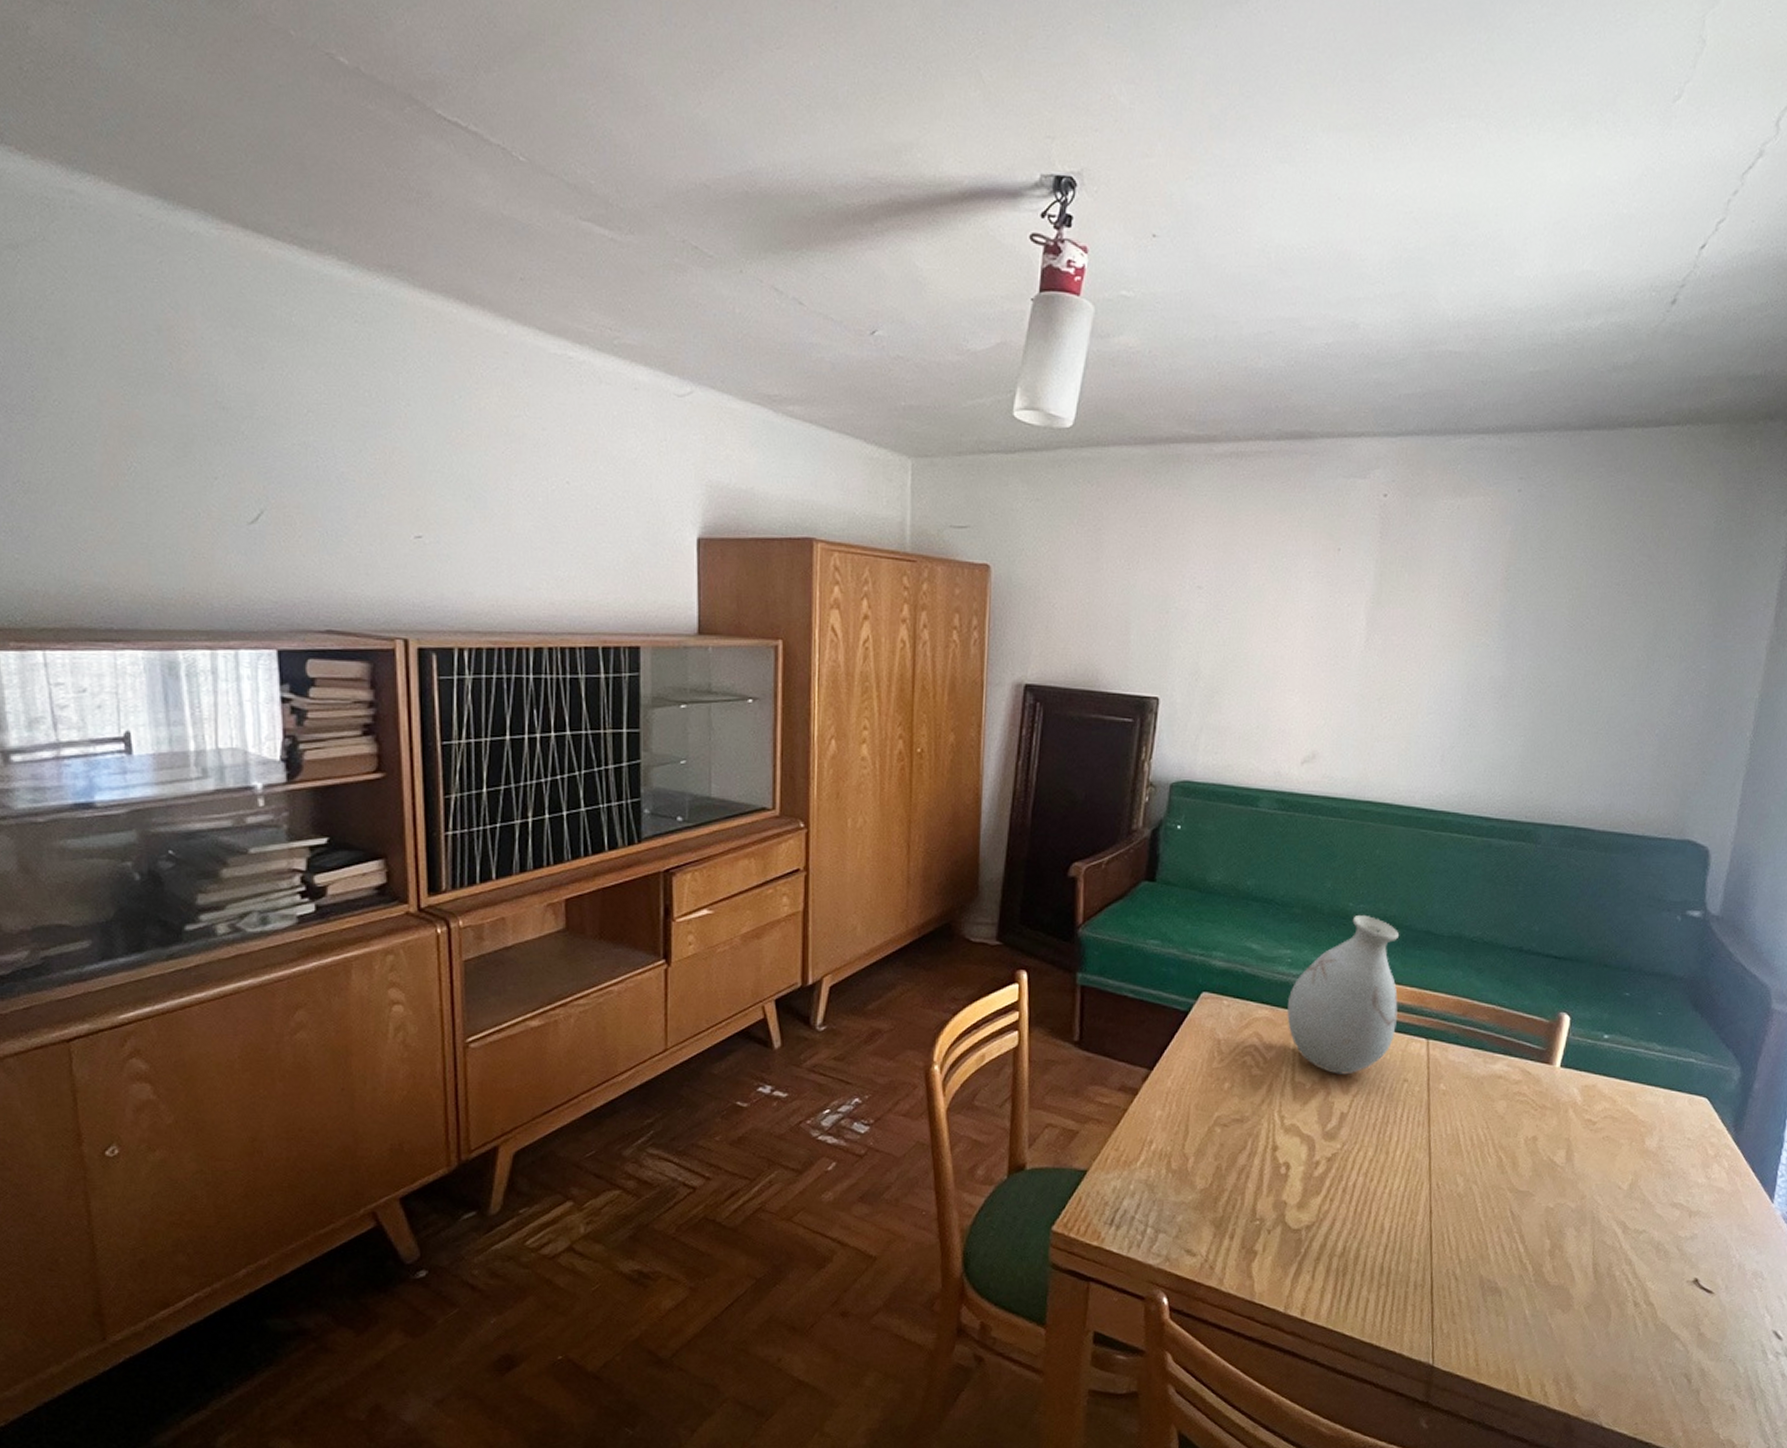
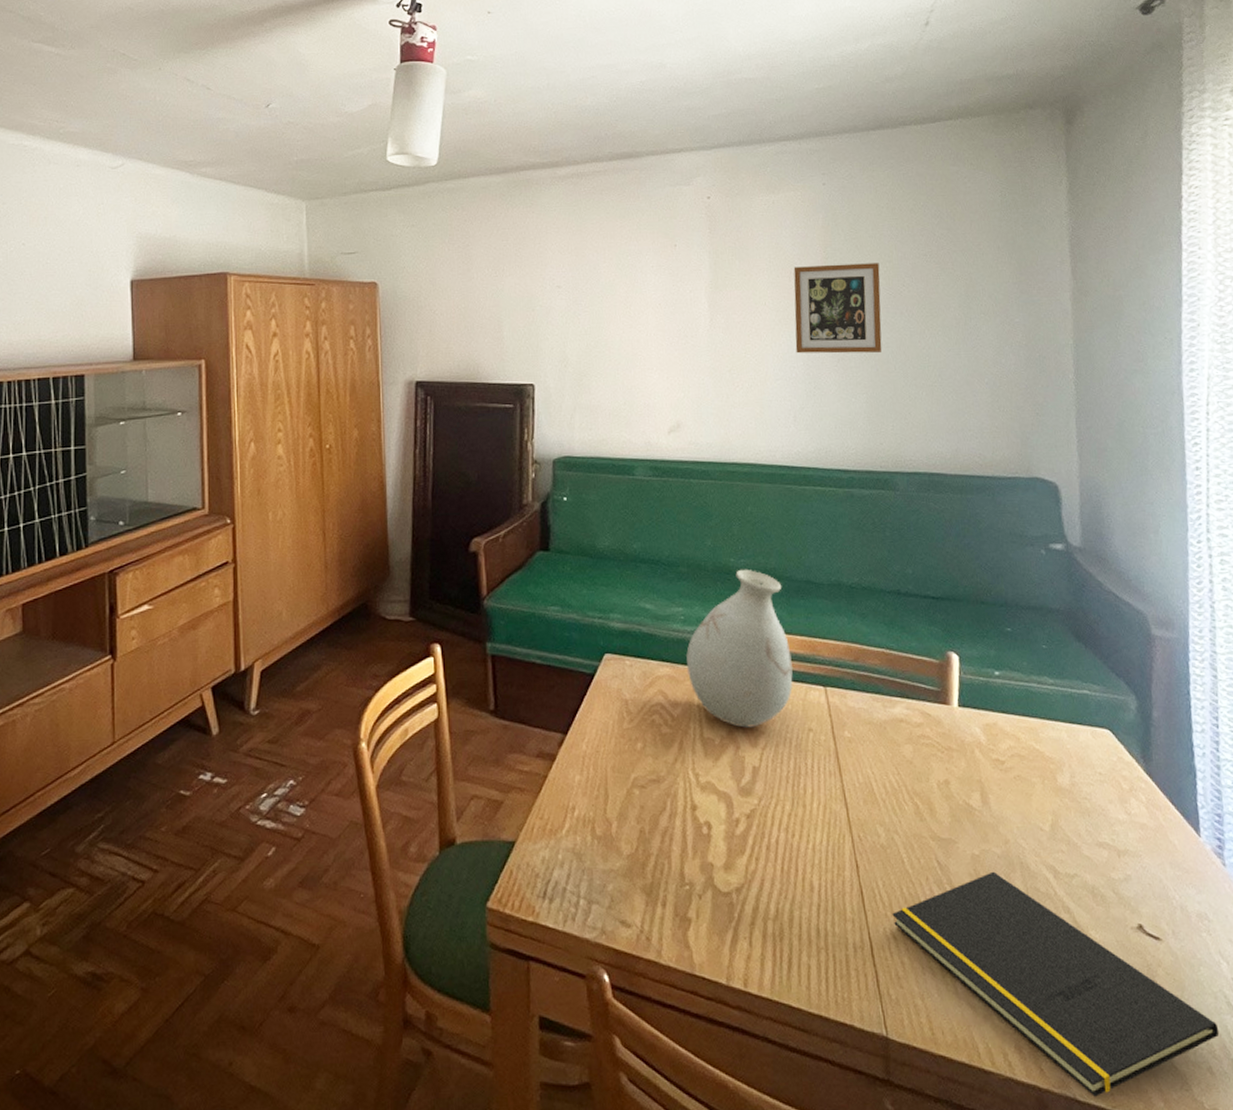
picture frame: none [1455,586,1565,692] -> present [793,263,882,354]
notepad: none [1457,1223,1749,1425] -> present [892,871,1220,1097]

